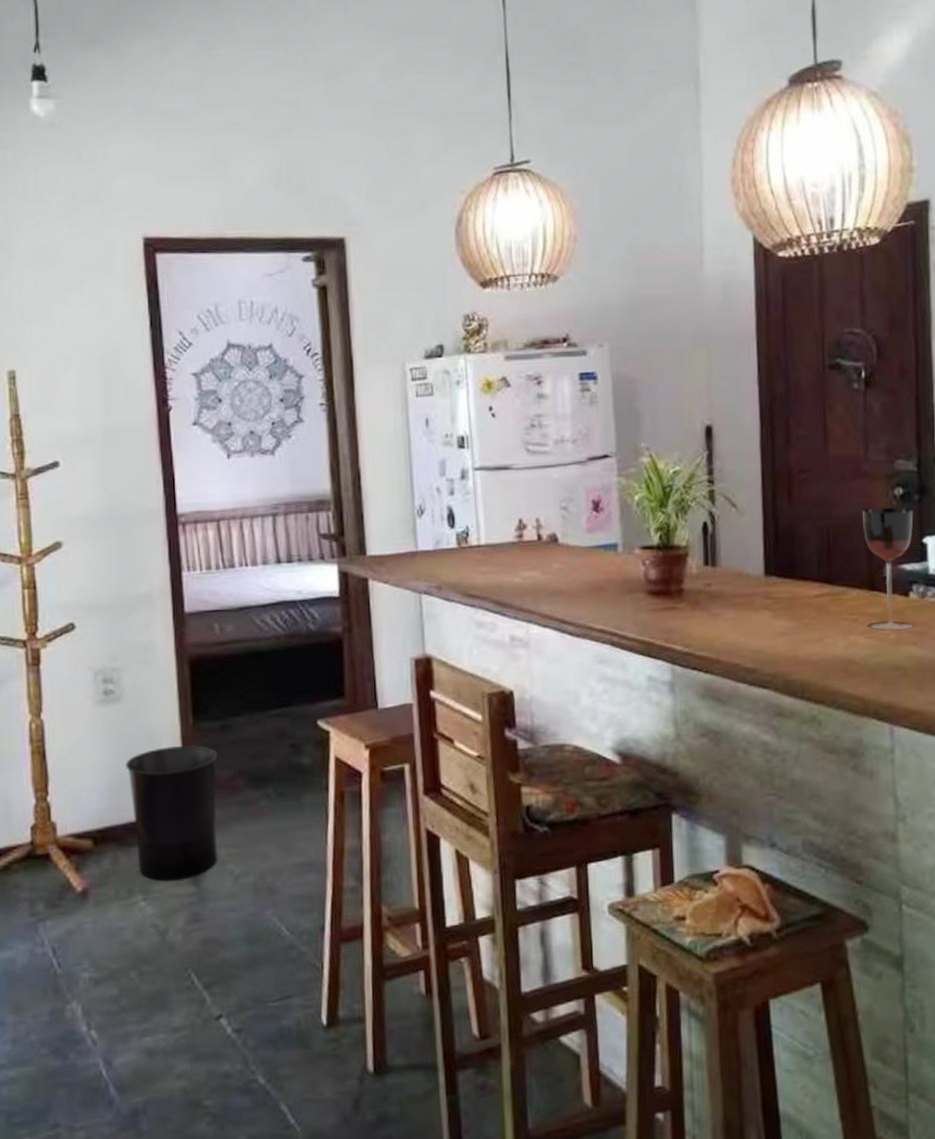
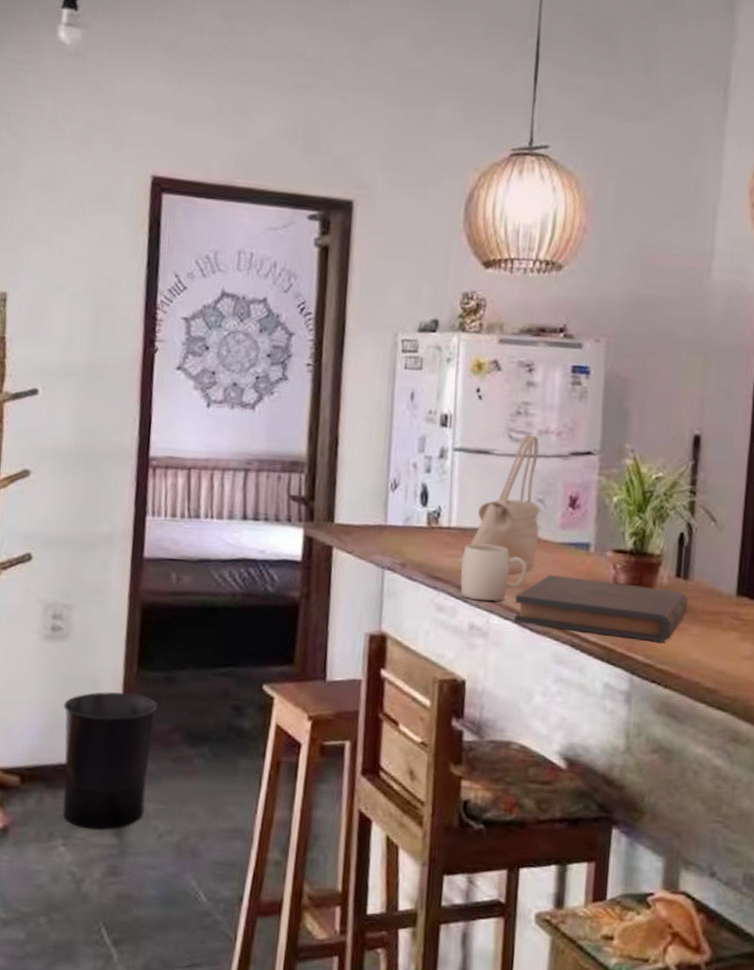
handbag: none [492,444,568,584] -> present [458,433,540,575]
mug: none [494,557,560,613] -> present [460,543,527,602]
book: none [551,578,719,631] -> present [513,575,688,642]

